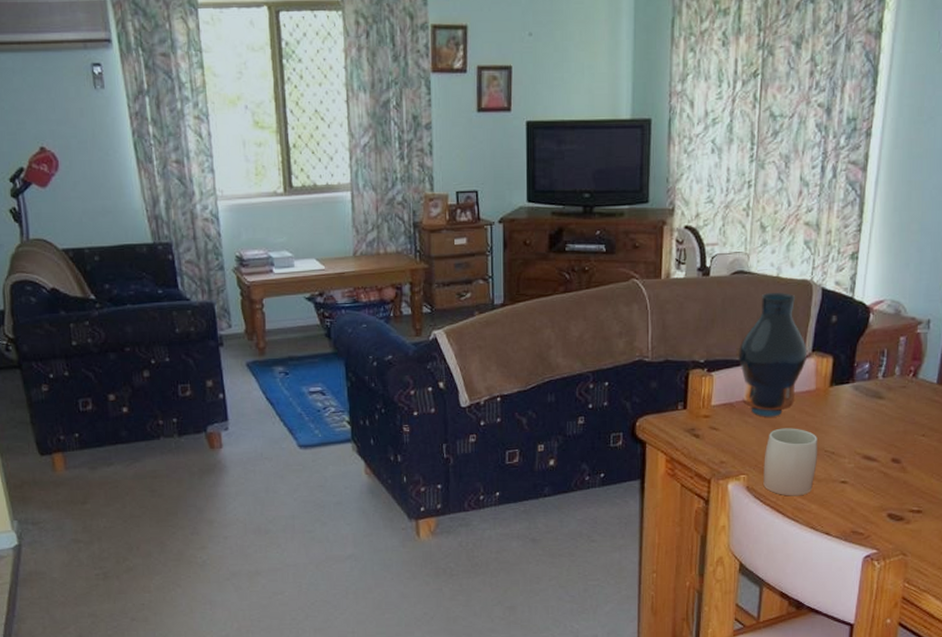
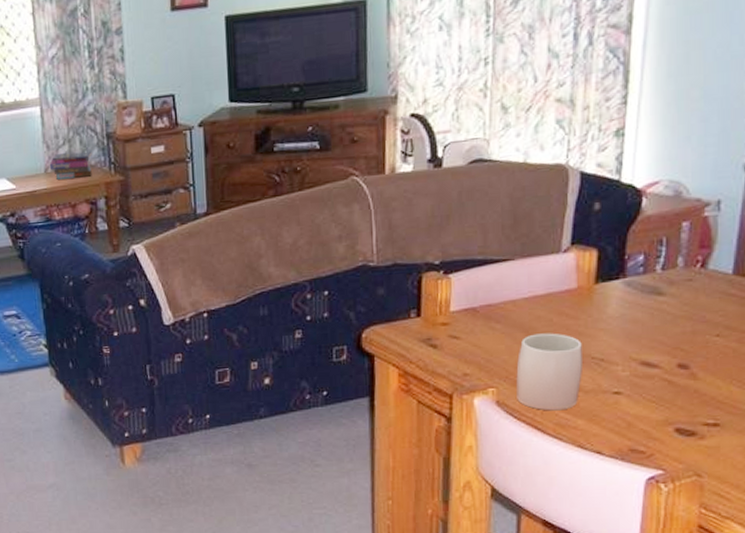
books: none [358,238,399,263] -> present [49,151,92,180]
vase: present [739,293,808,417] -> none [481,180,566,322]

